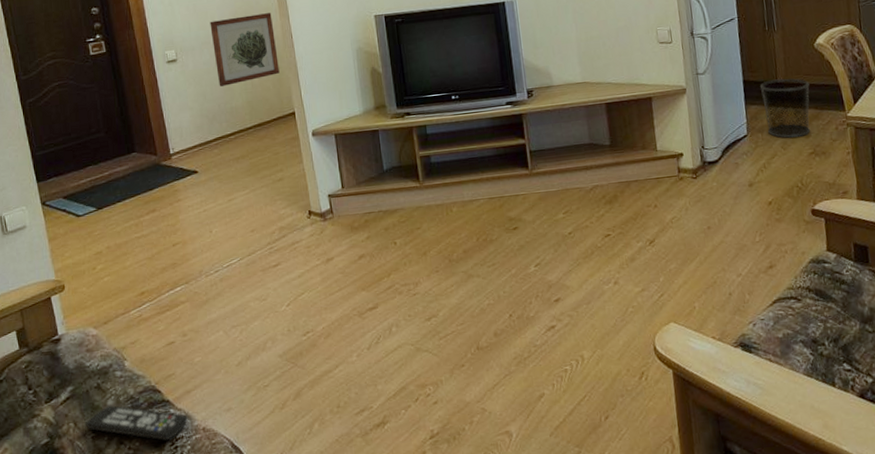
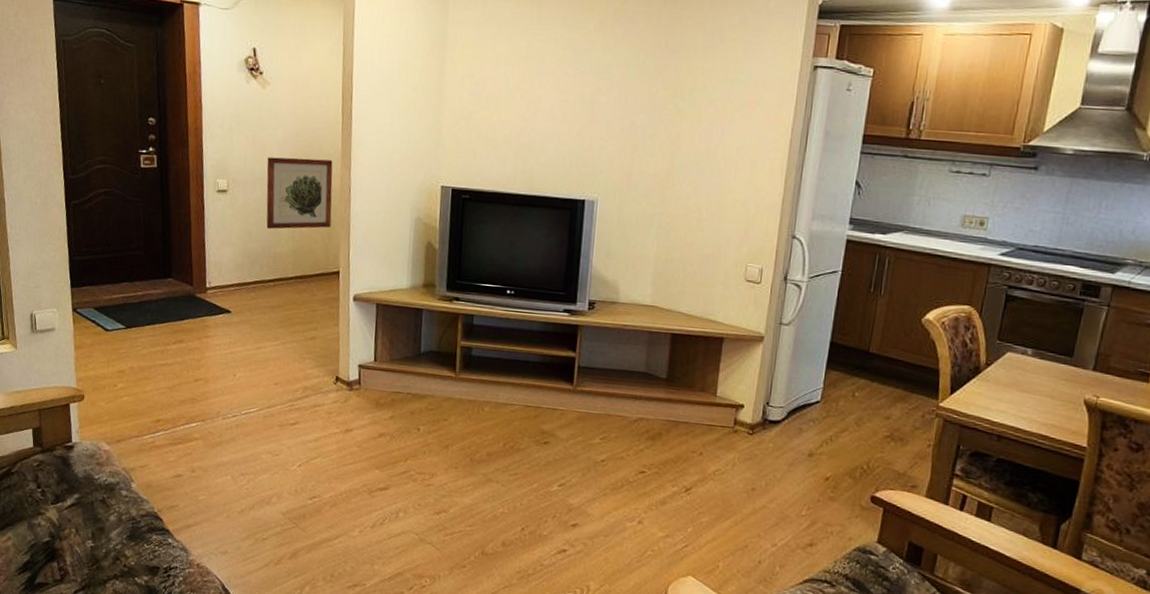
remote control: present [86,404,188,441] -> none [87,520,184,567]
waste bin: present [759,78,810,138] -> none [844,347,905,417]

